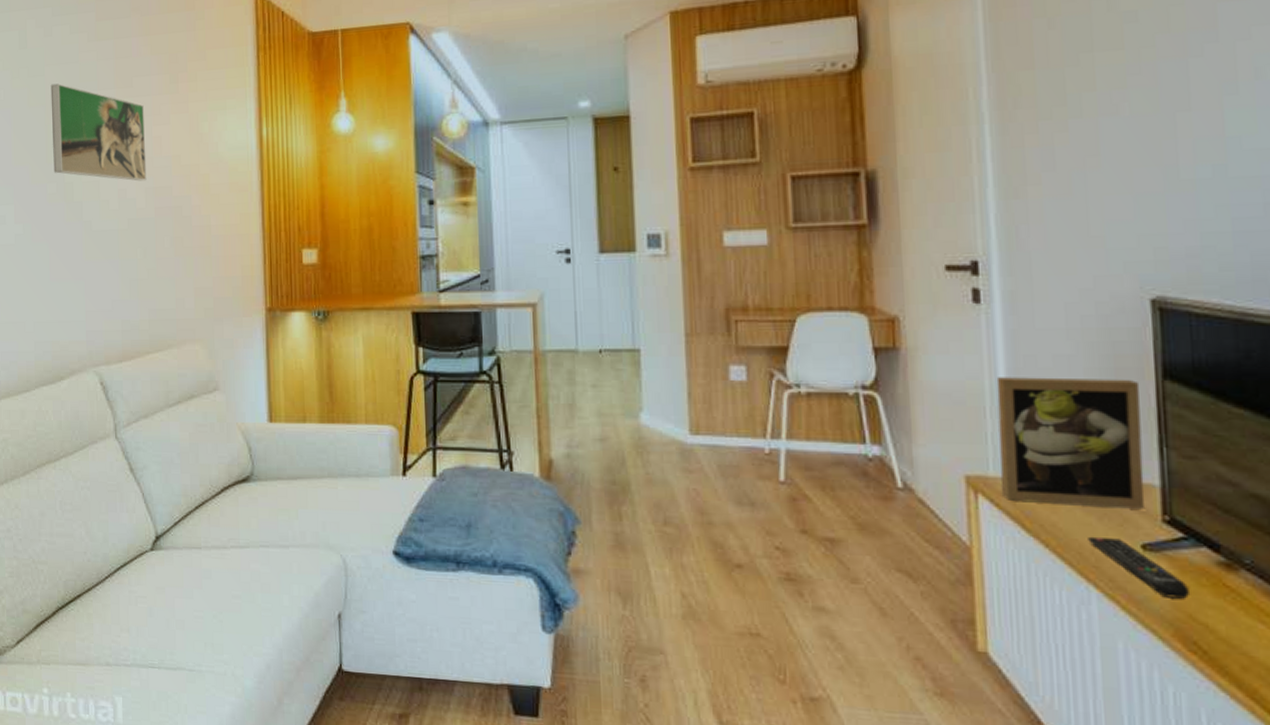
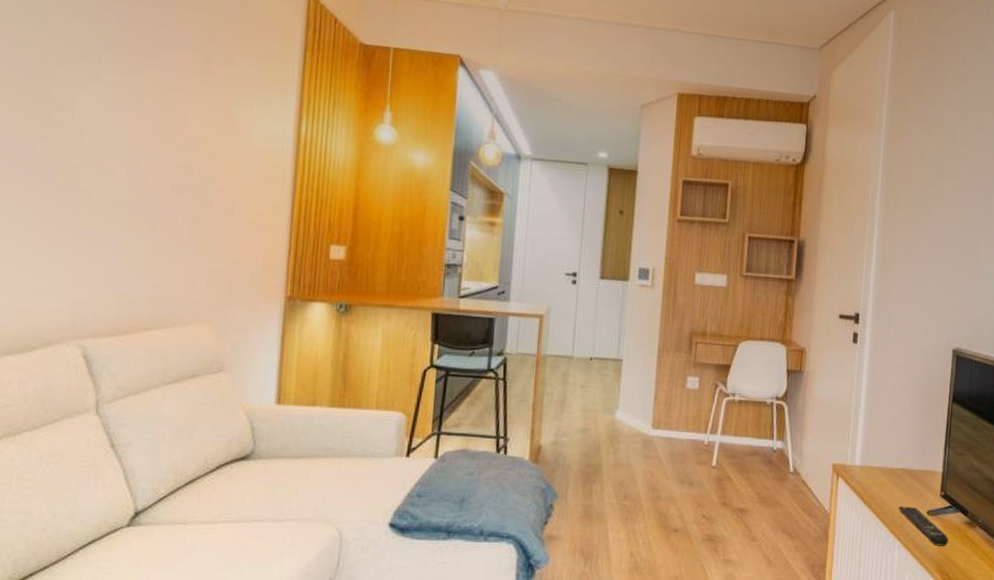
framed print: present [50,83,147,181] -> none [47,36,169,156]
picture frame: present [996,377,1145,509] -> none [852,396,939,488]

